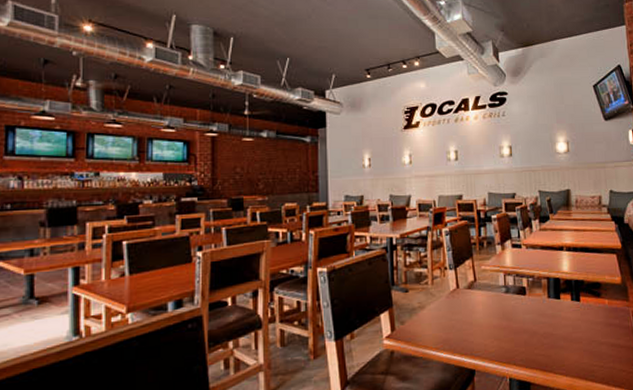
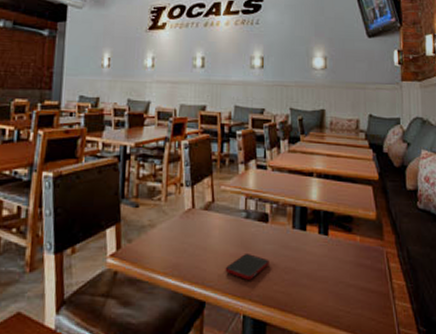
cell phone: none [490,323,530,347] -> present [225,252,269,280]

